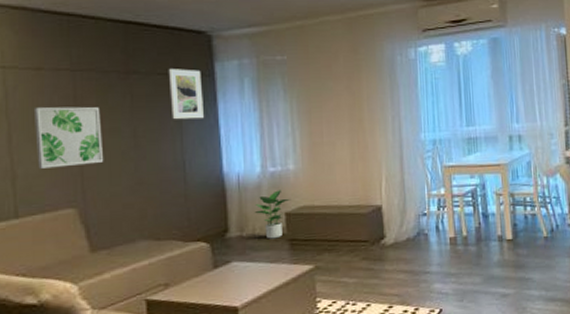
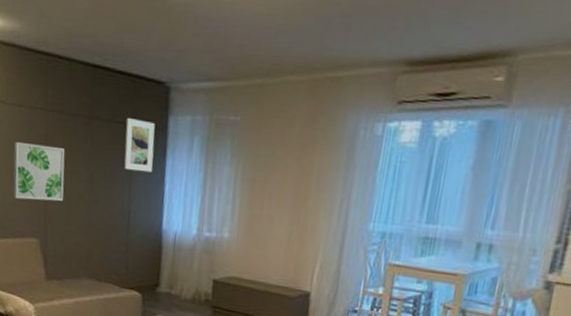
potted plant: present [254,190,291,239] -> none [184,256,221,303]

